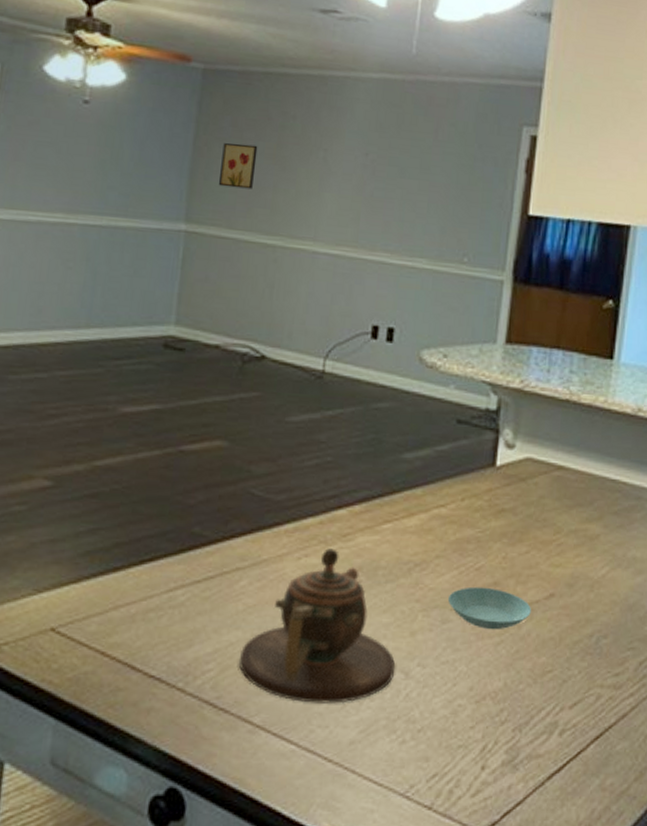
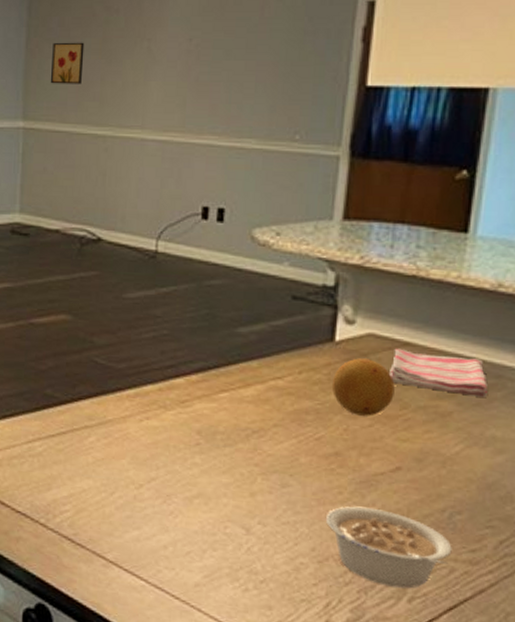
teapot: present [239,548,395,704] -> none [92,413,236,550]
saucer: present [447,586,531,630] -> none [286,455,376,498]
legume: none [483,638,599,721] -> present [325,506,452,589]
fruit: none [492,483,550,543] -> present [331,358,395,416]
dish towel: none [545,472,629,519] -> present [389,348,488,397]

